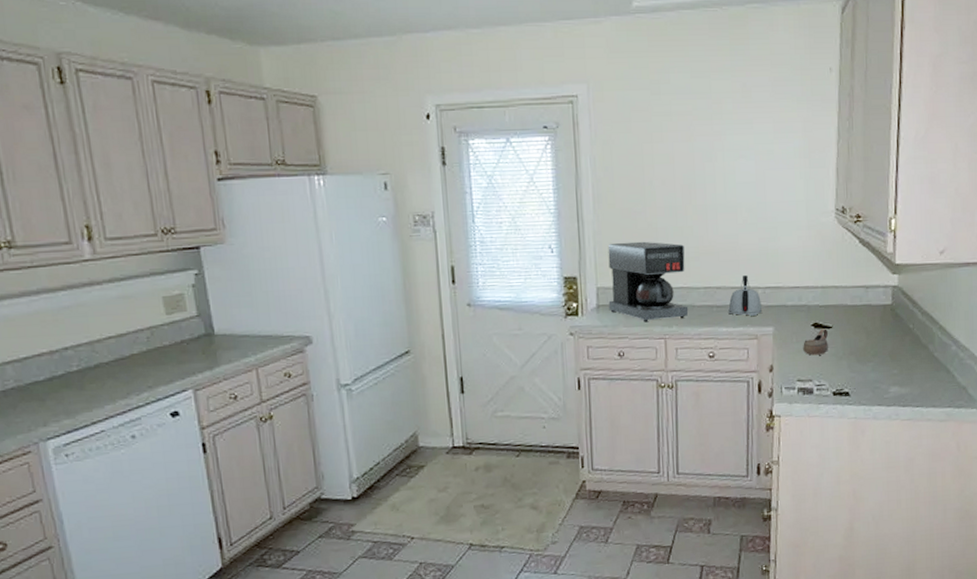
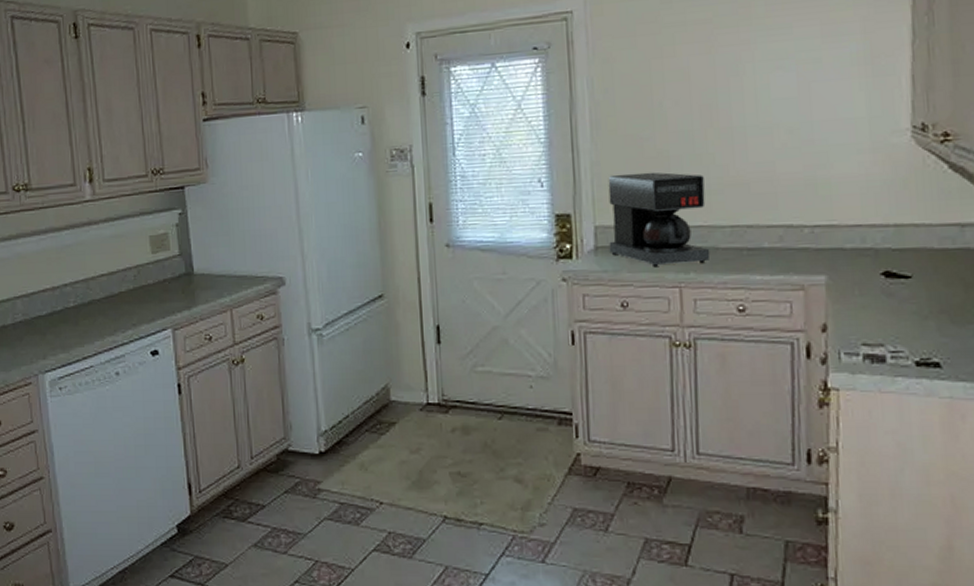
kettle: present [728,275,762,316] -> none [763,211,809,261]
cup: present [803,328,829,356] -> none [869,278,907,313]

